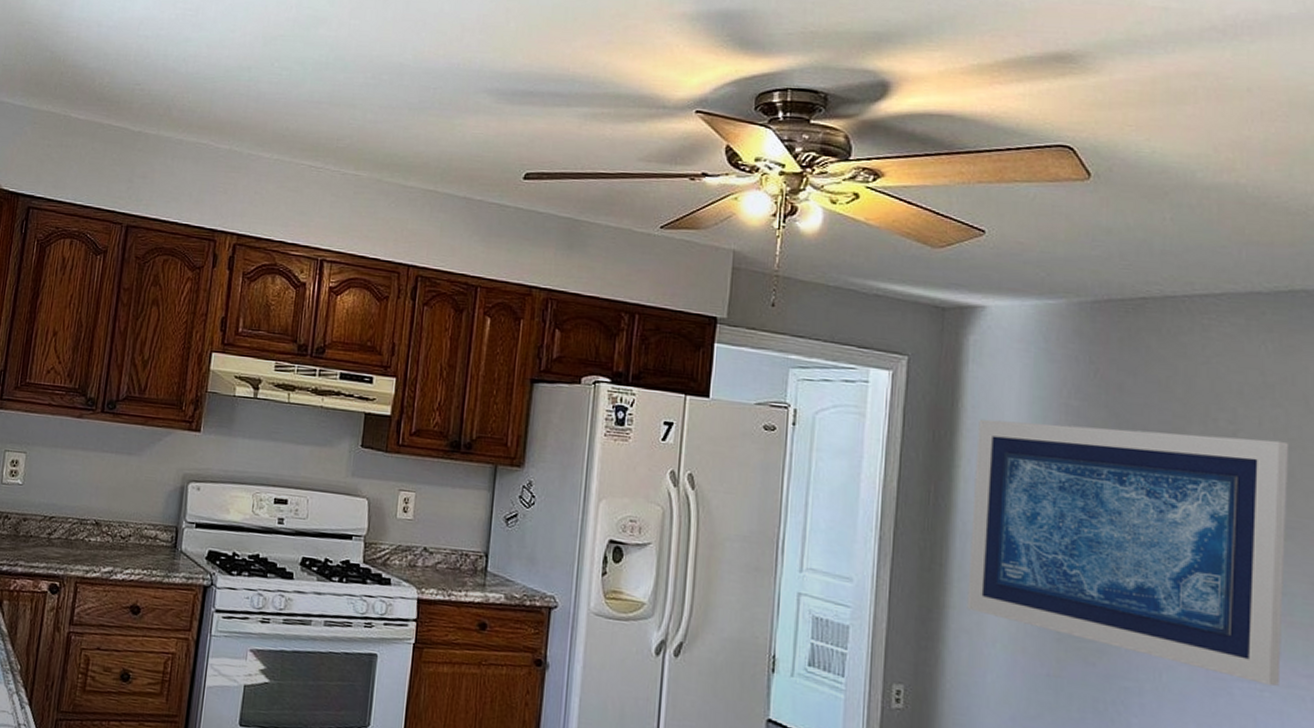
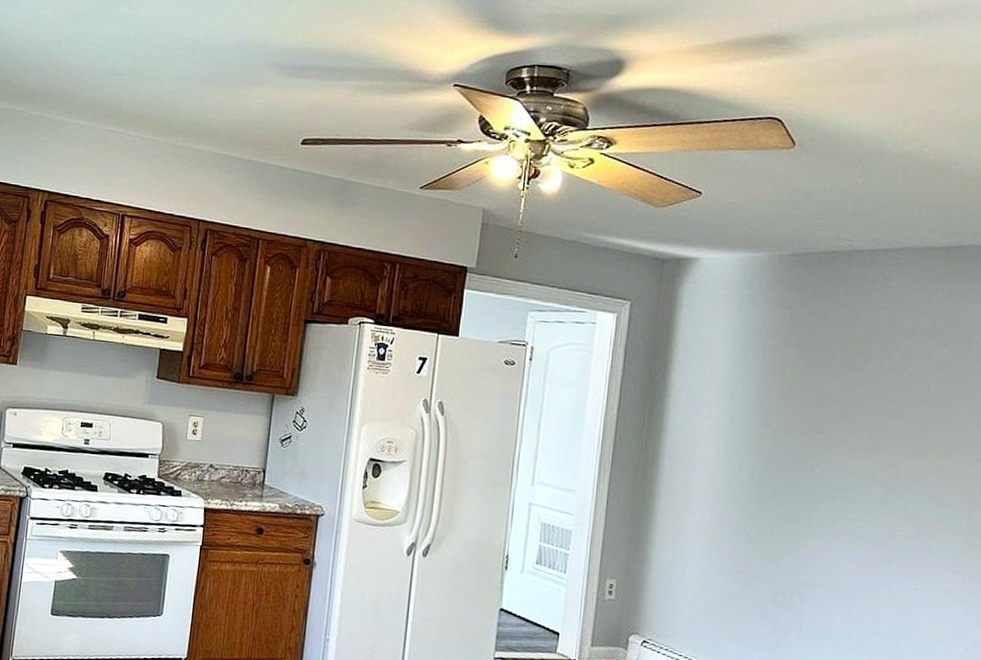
wall art: present [967,419,1289,686] -> none [672,355,952,580]

